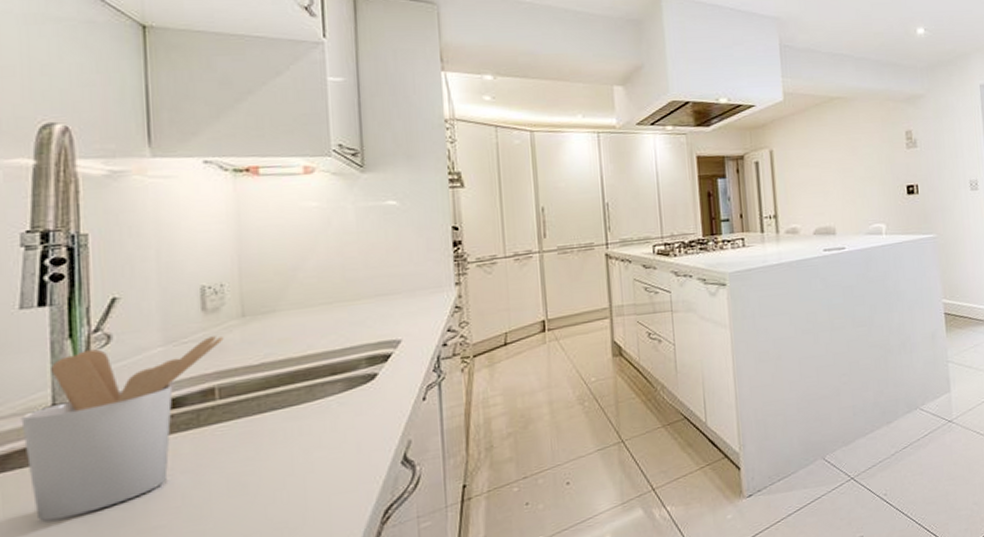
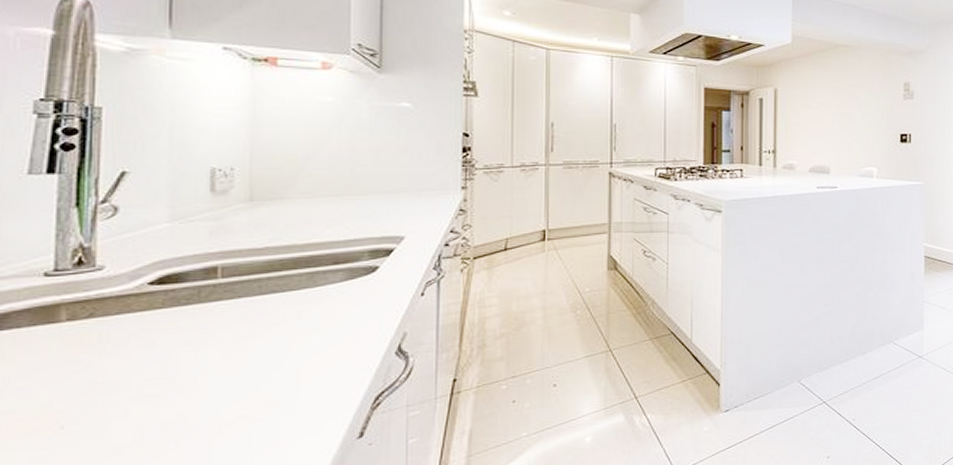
utensil holder: present [21,336,224,521] -> none [21,217,230,381]

